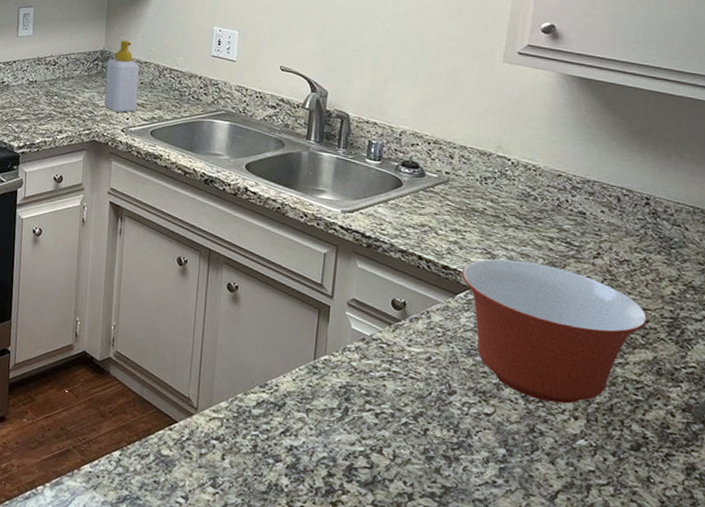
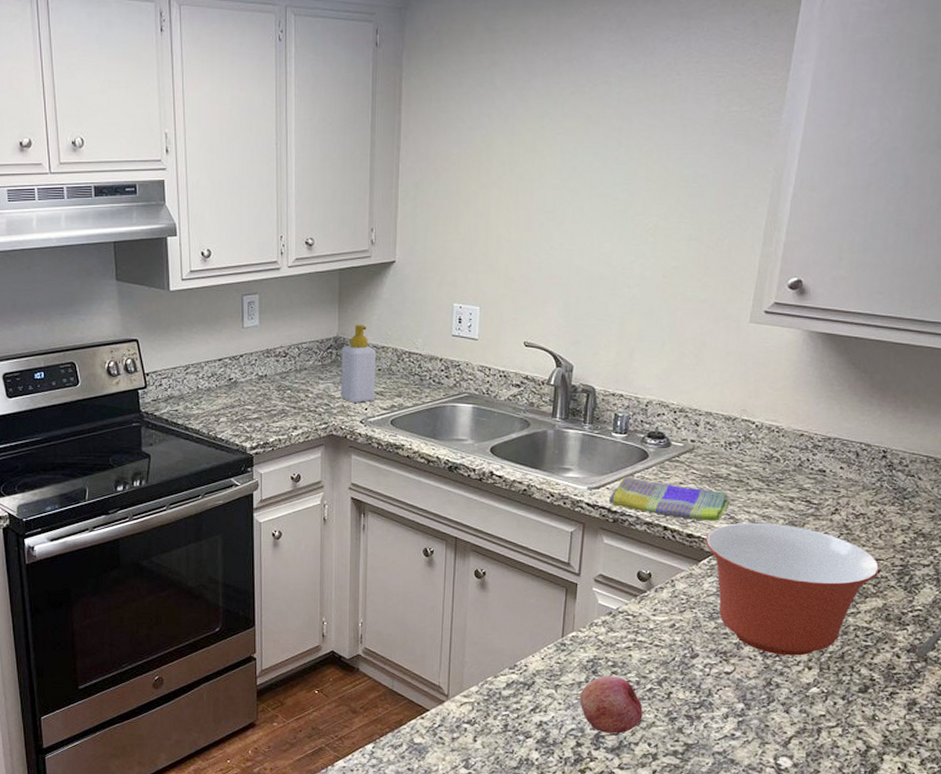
fruit: none [332,404,398,468] -> present [580,675,643,734]
dish towel: none [362,203,487,255] -> present [608,477,730,521]

